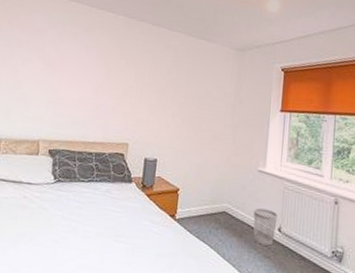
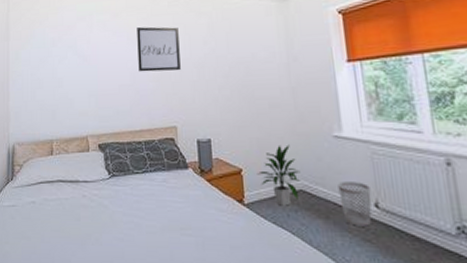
wall art: none [102,47,147,94] -> present [137,26,181,72]
indoor plant: none [191,172,227,224] -> present [257,144,301,206]

